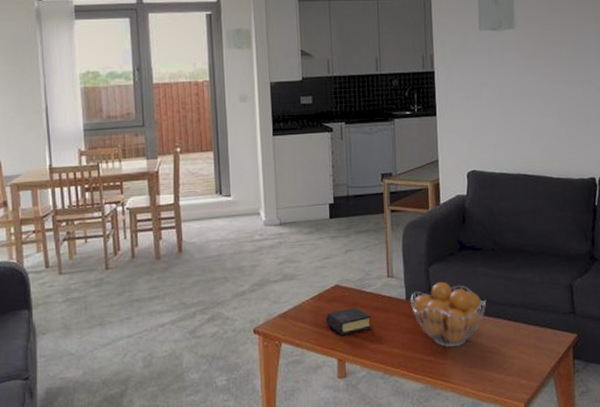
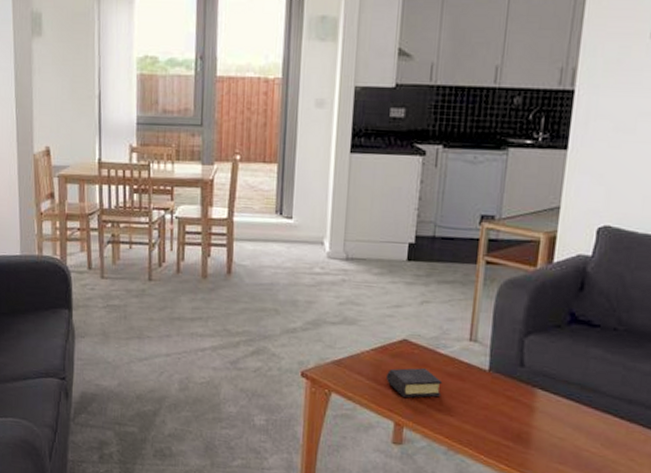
fruit basket: present [411,281,487,348] -> none [494,356,595,437]

